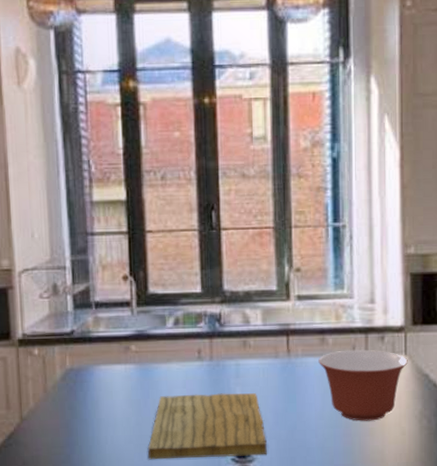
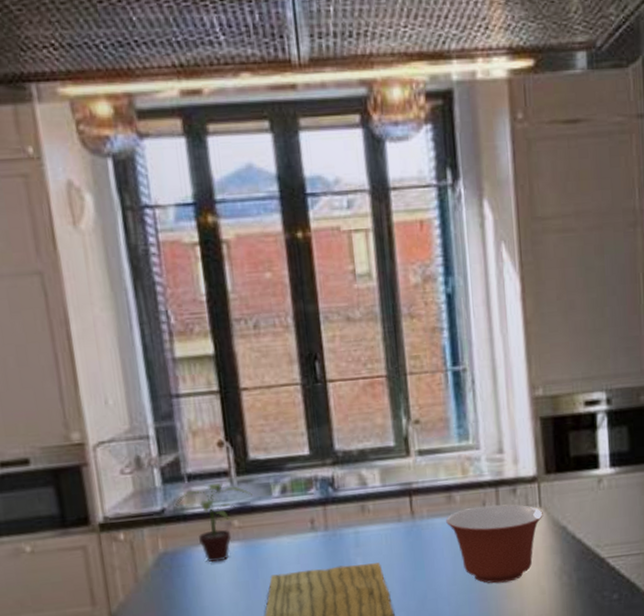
potted plant: none [82,311,149,381] -> present [174,483,252,563]

